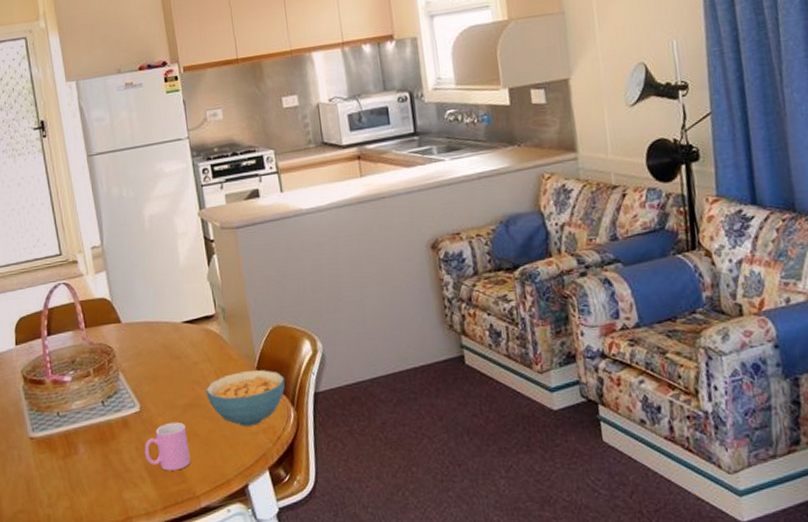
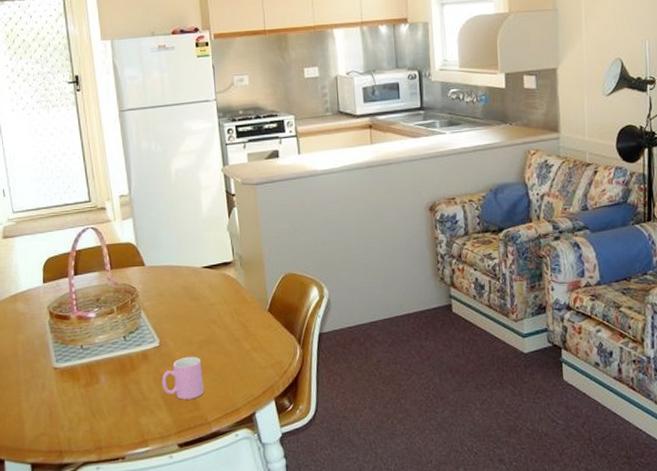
cereal bowl: present [206,370,286,426] -> none [221,312,294,362]

